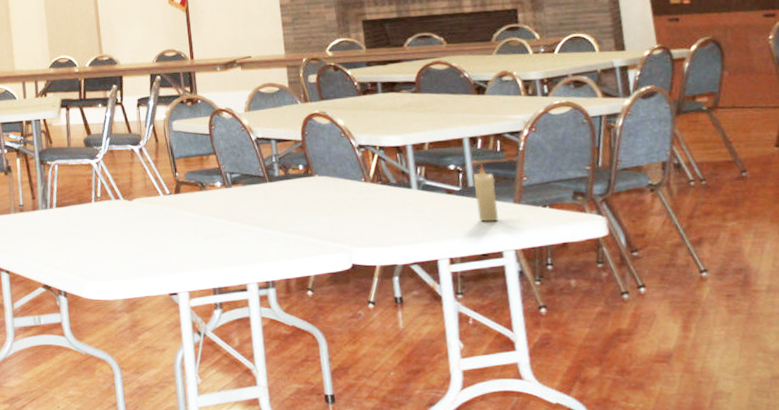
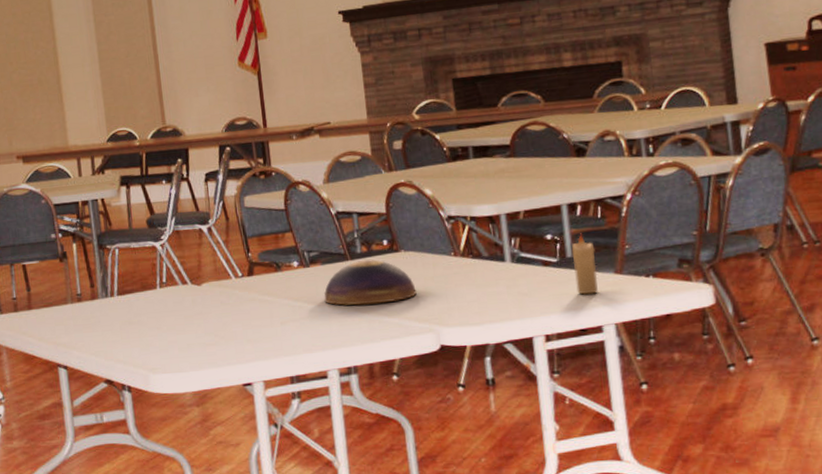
decorative bowl: none [244,182,330,225] -> present [323,259,417,306]

